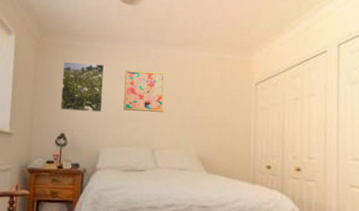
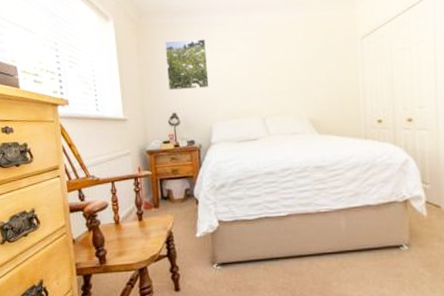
wall art: present [123,70,166,112] -> none [226,39,271,83]

